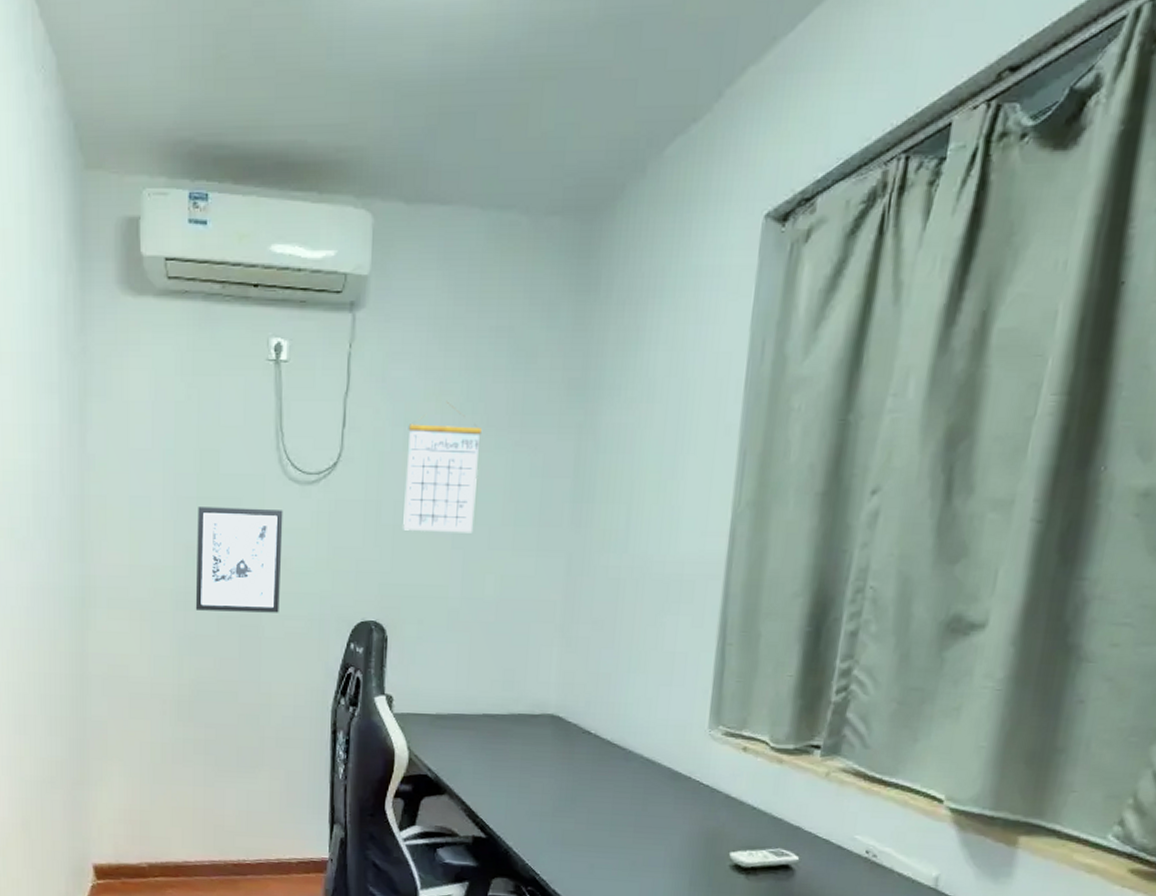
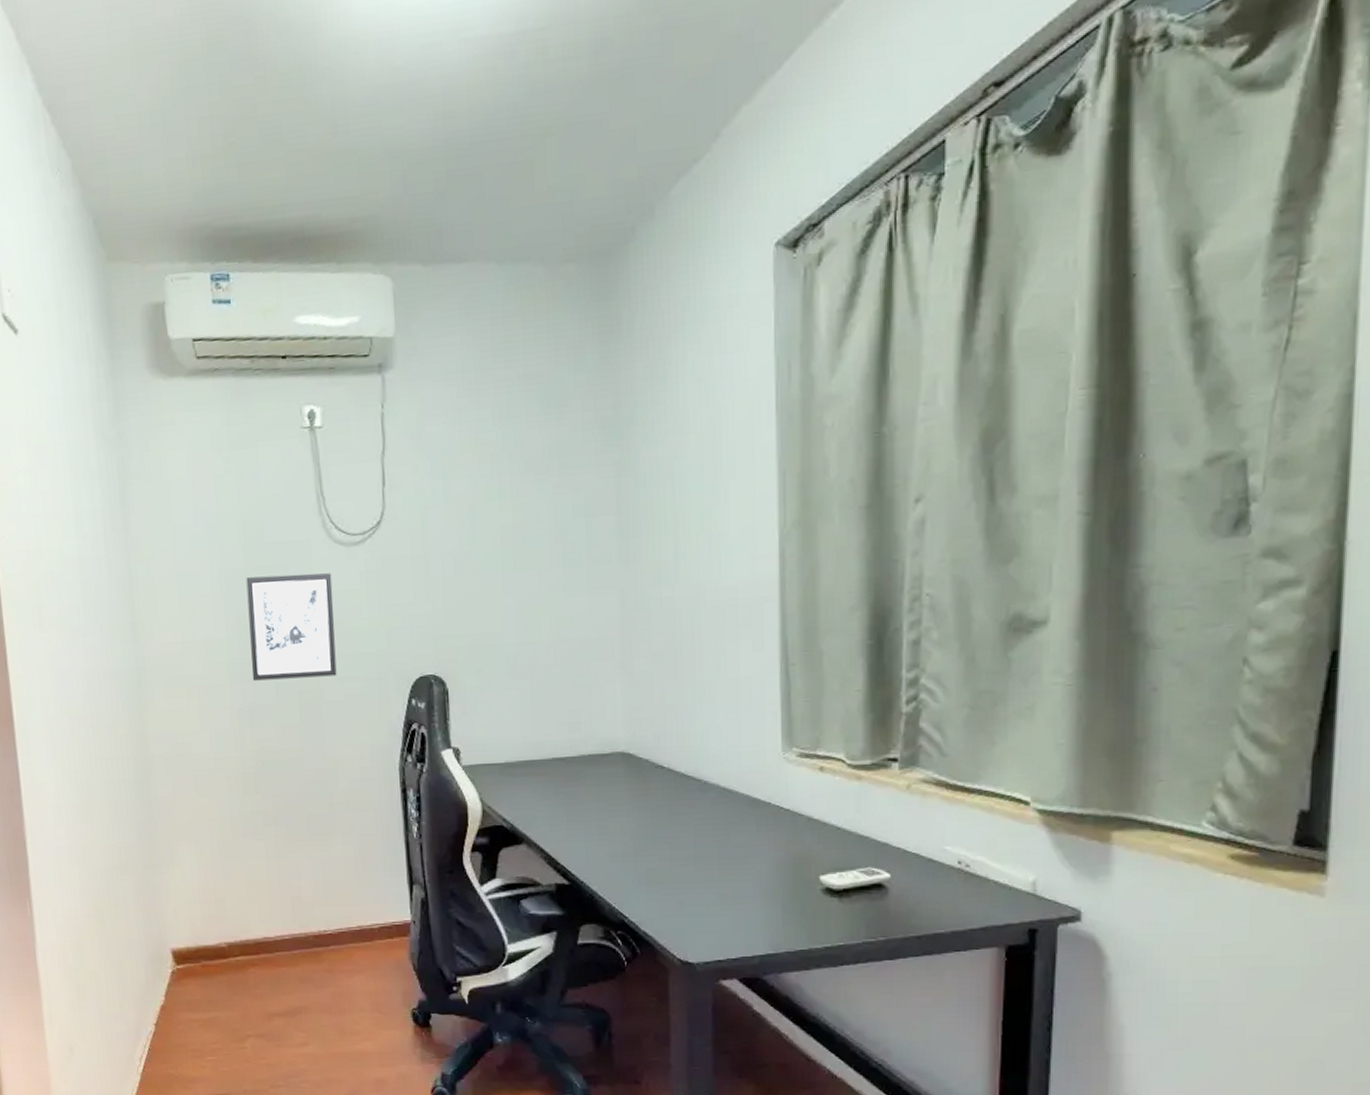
calendar: present [403,401,481,533] -> none [447,451,523,582]

